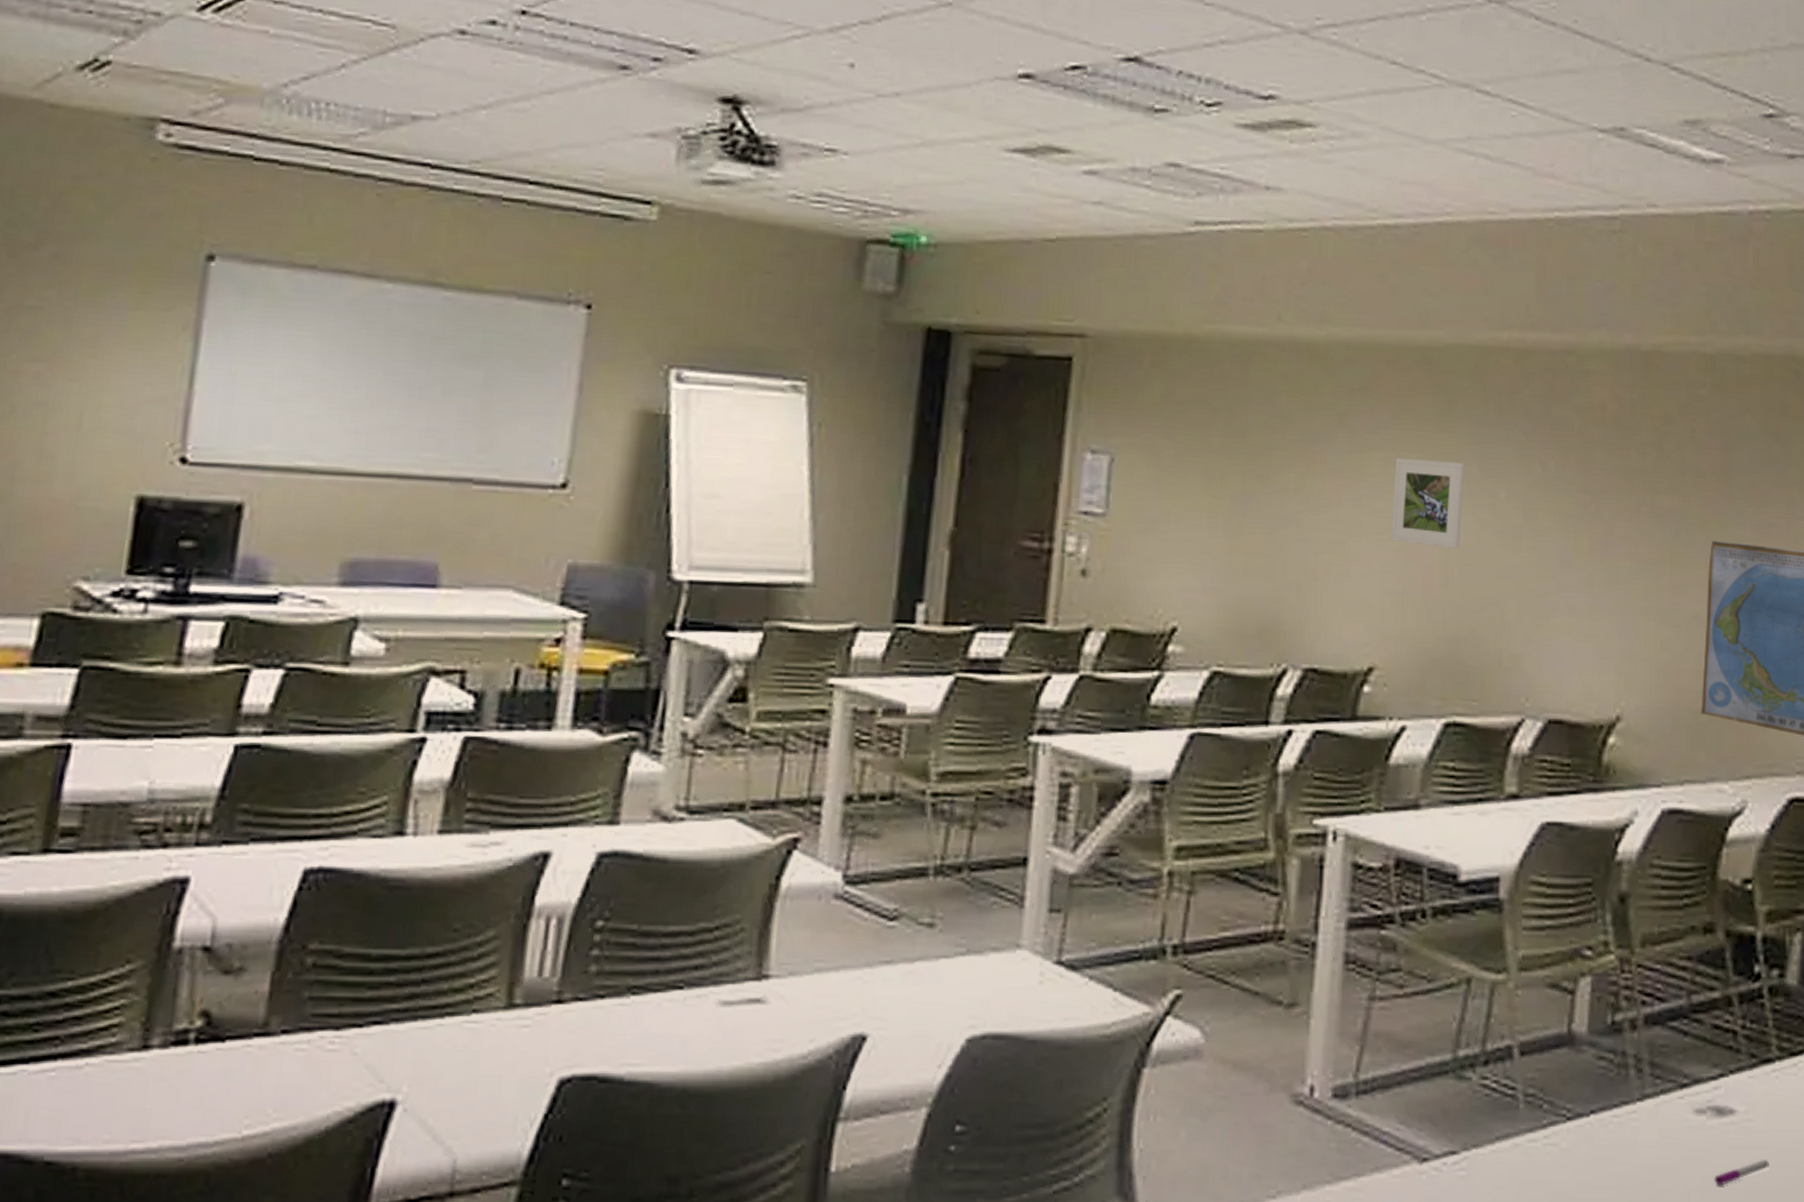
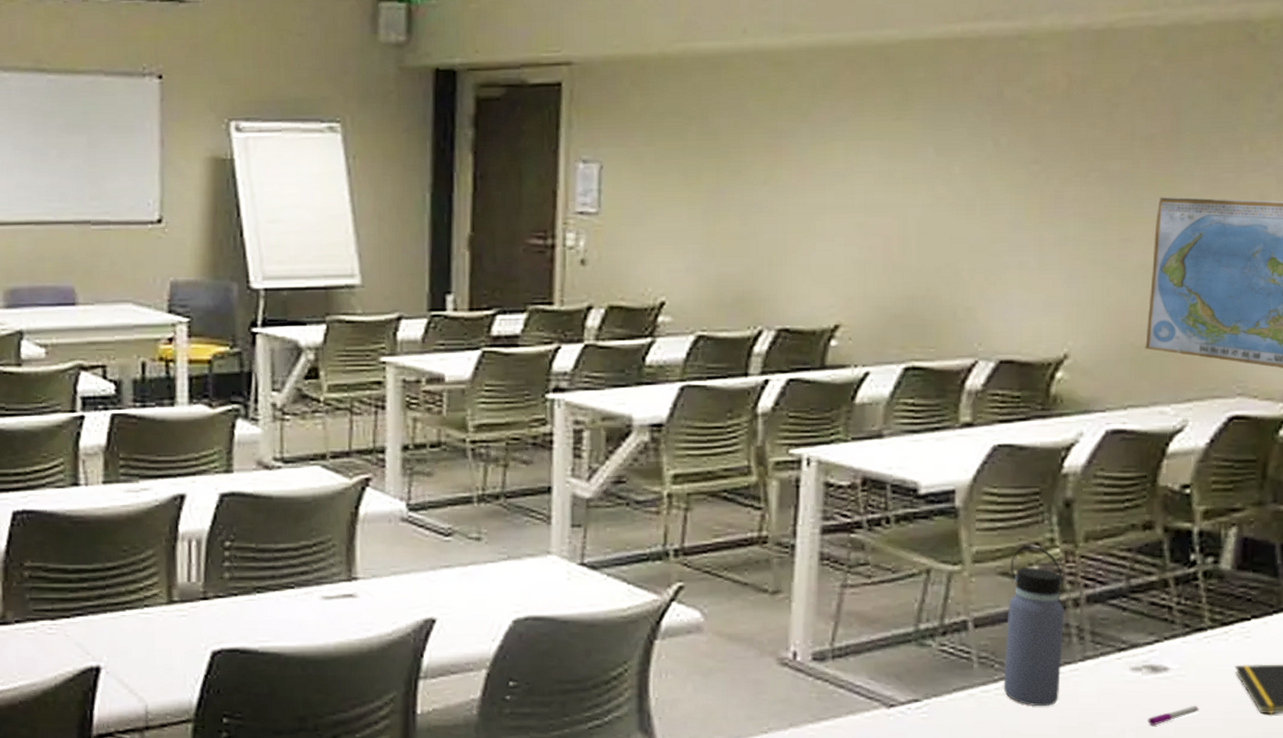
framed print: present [1390,457,1464,550] -> none [852,145,920,221]
water bottle: none [1553,950,1620,1161] -> present [1003,545,1064,707]

